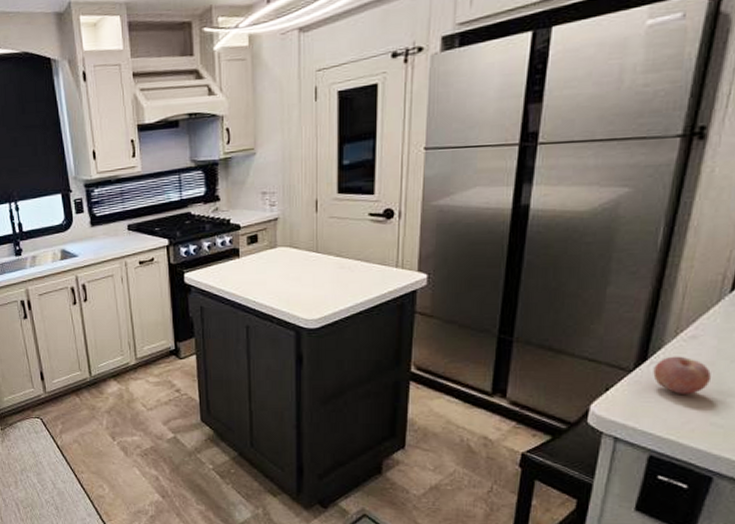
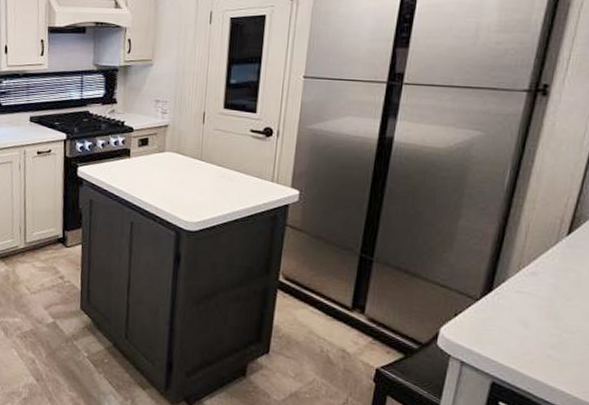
fruit: present [653,356,711,394] -> none [497,289,549,327]

